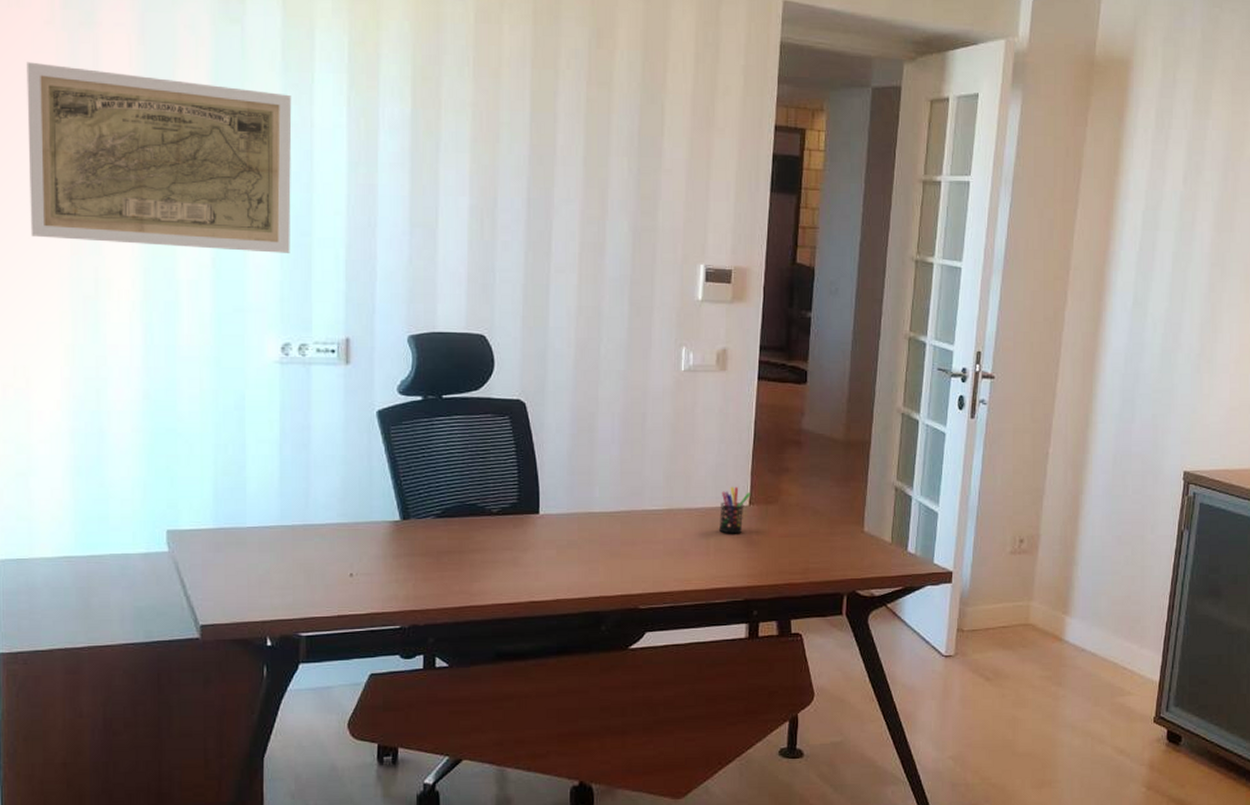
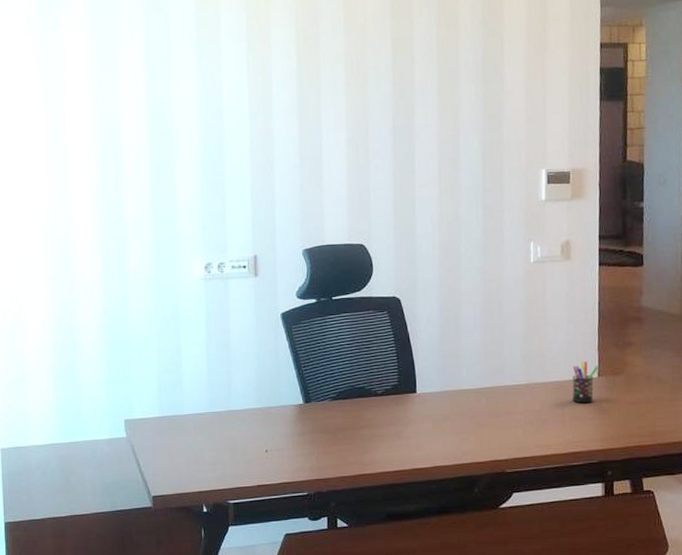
map: present [26,61,292,253] -> none [13,61,209,195]

